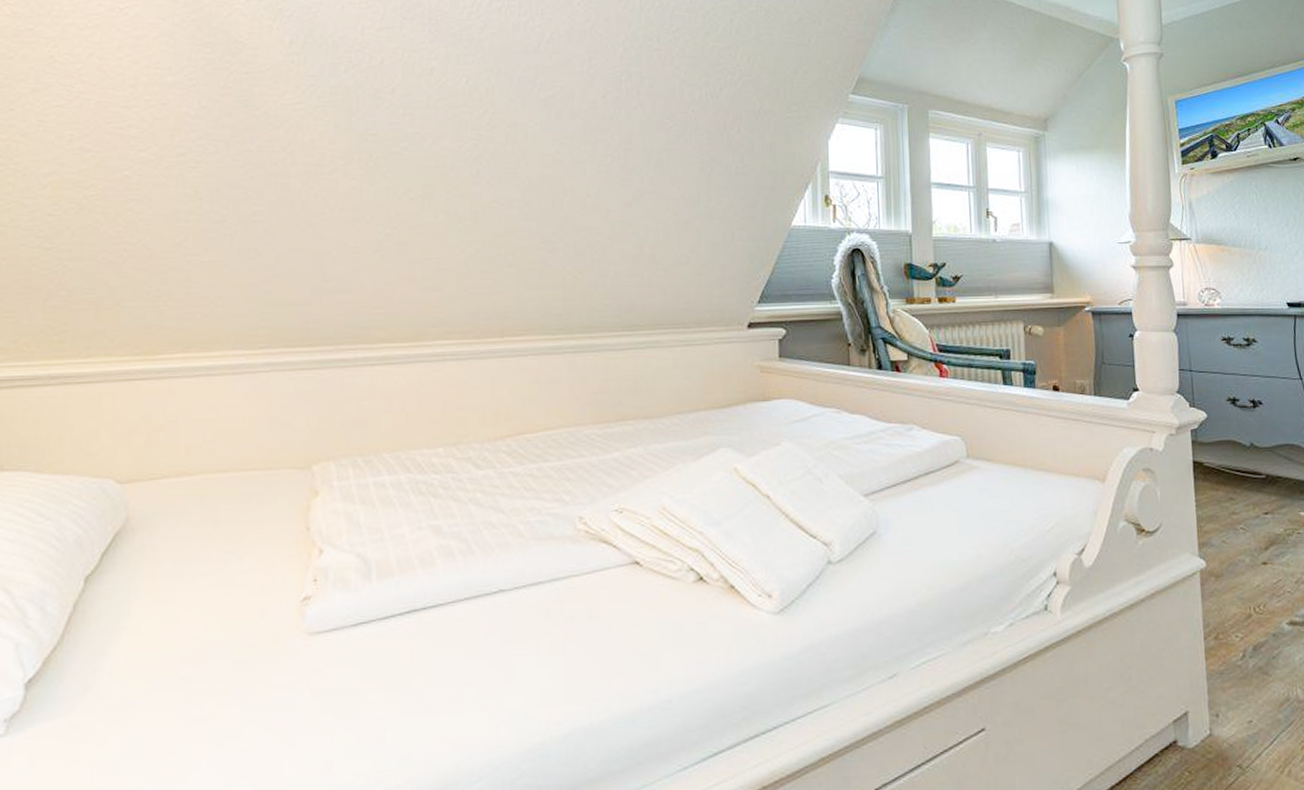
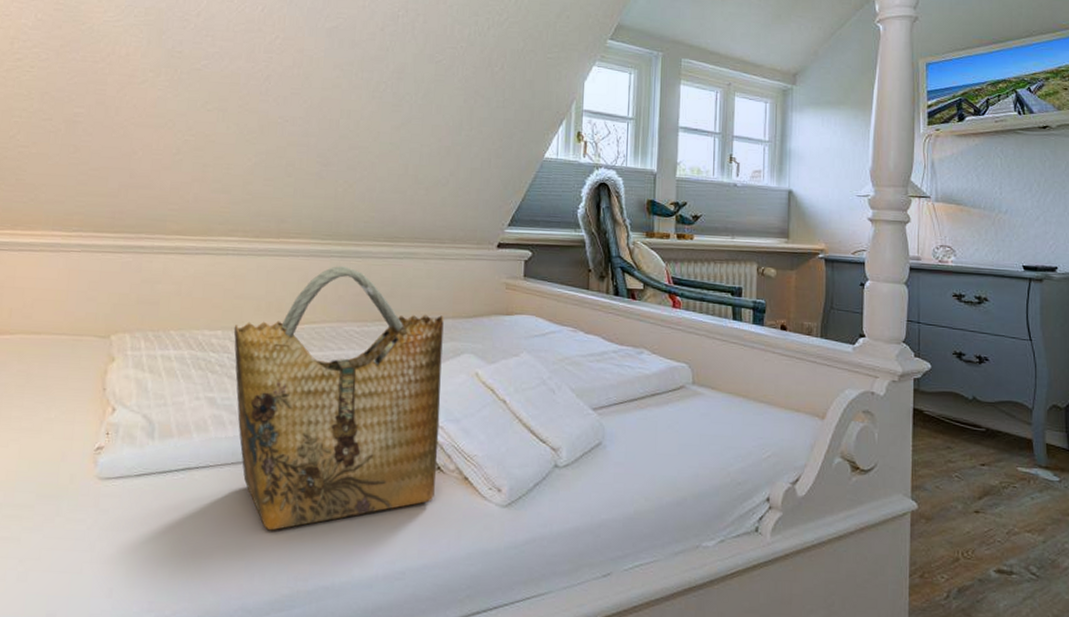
grocery bag: none [457,363,699,672] -> present [233,266,444,531]

